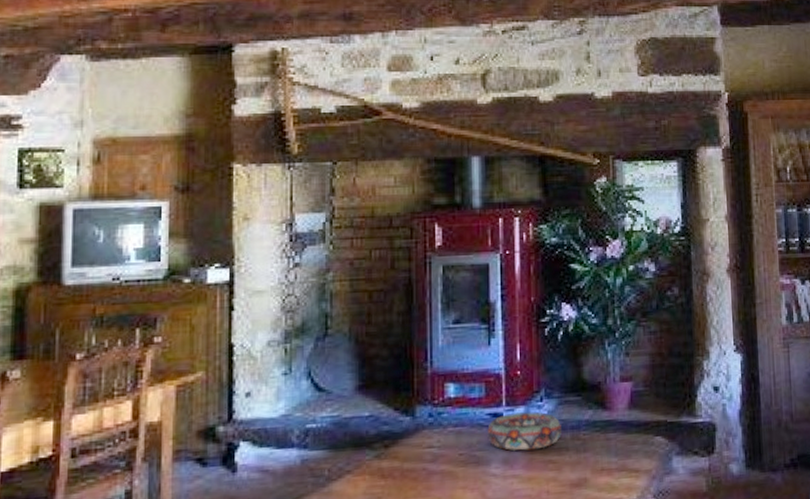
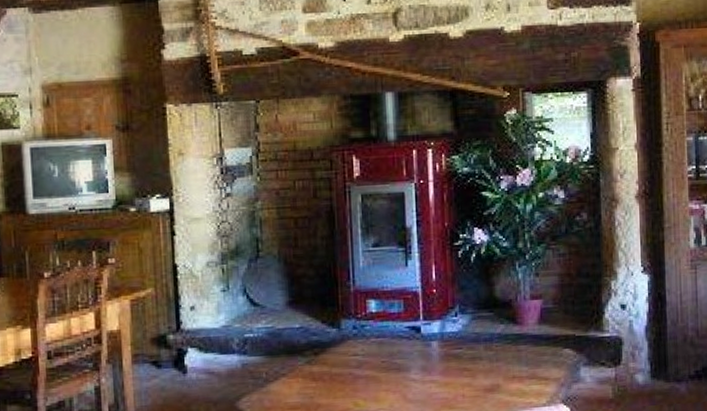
decorative bowl: present [487,411,561,451] -> none [407,325,475,360]

